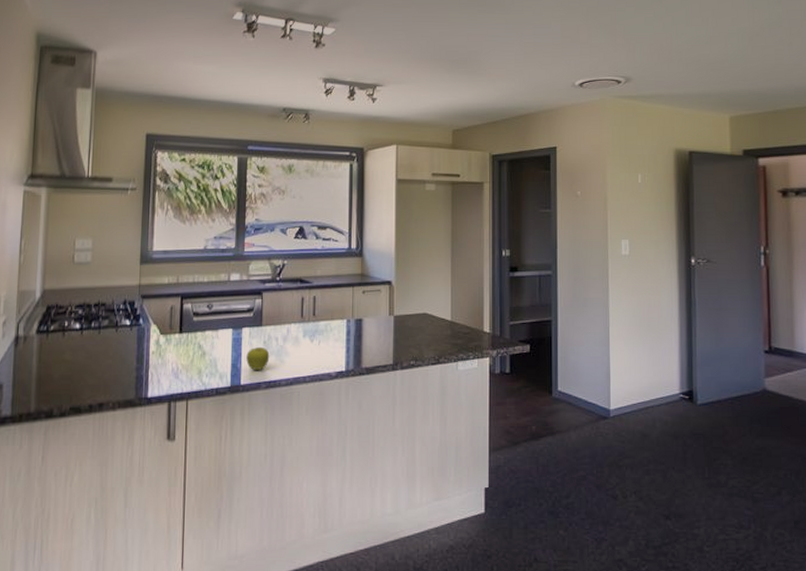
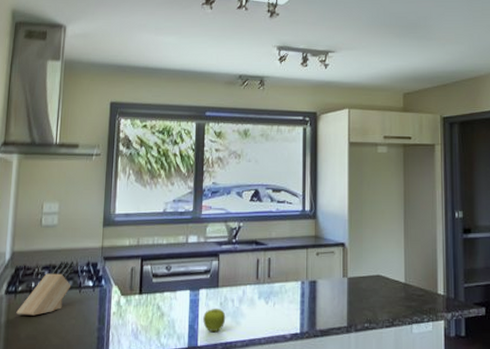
knife block: none [49,299,110,355] -> present [16,261,74,316]

